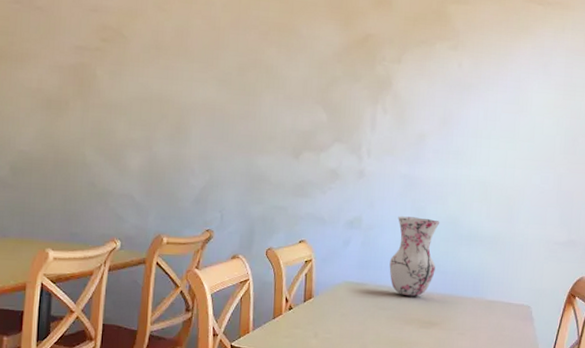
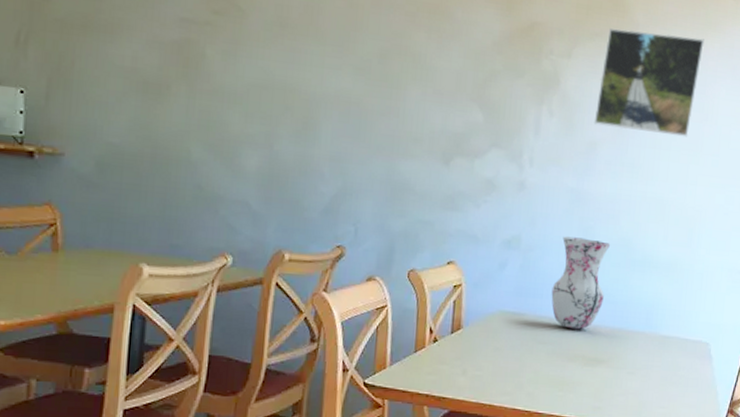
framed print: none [422,35,518,127] -> present [593,27,704,137]

